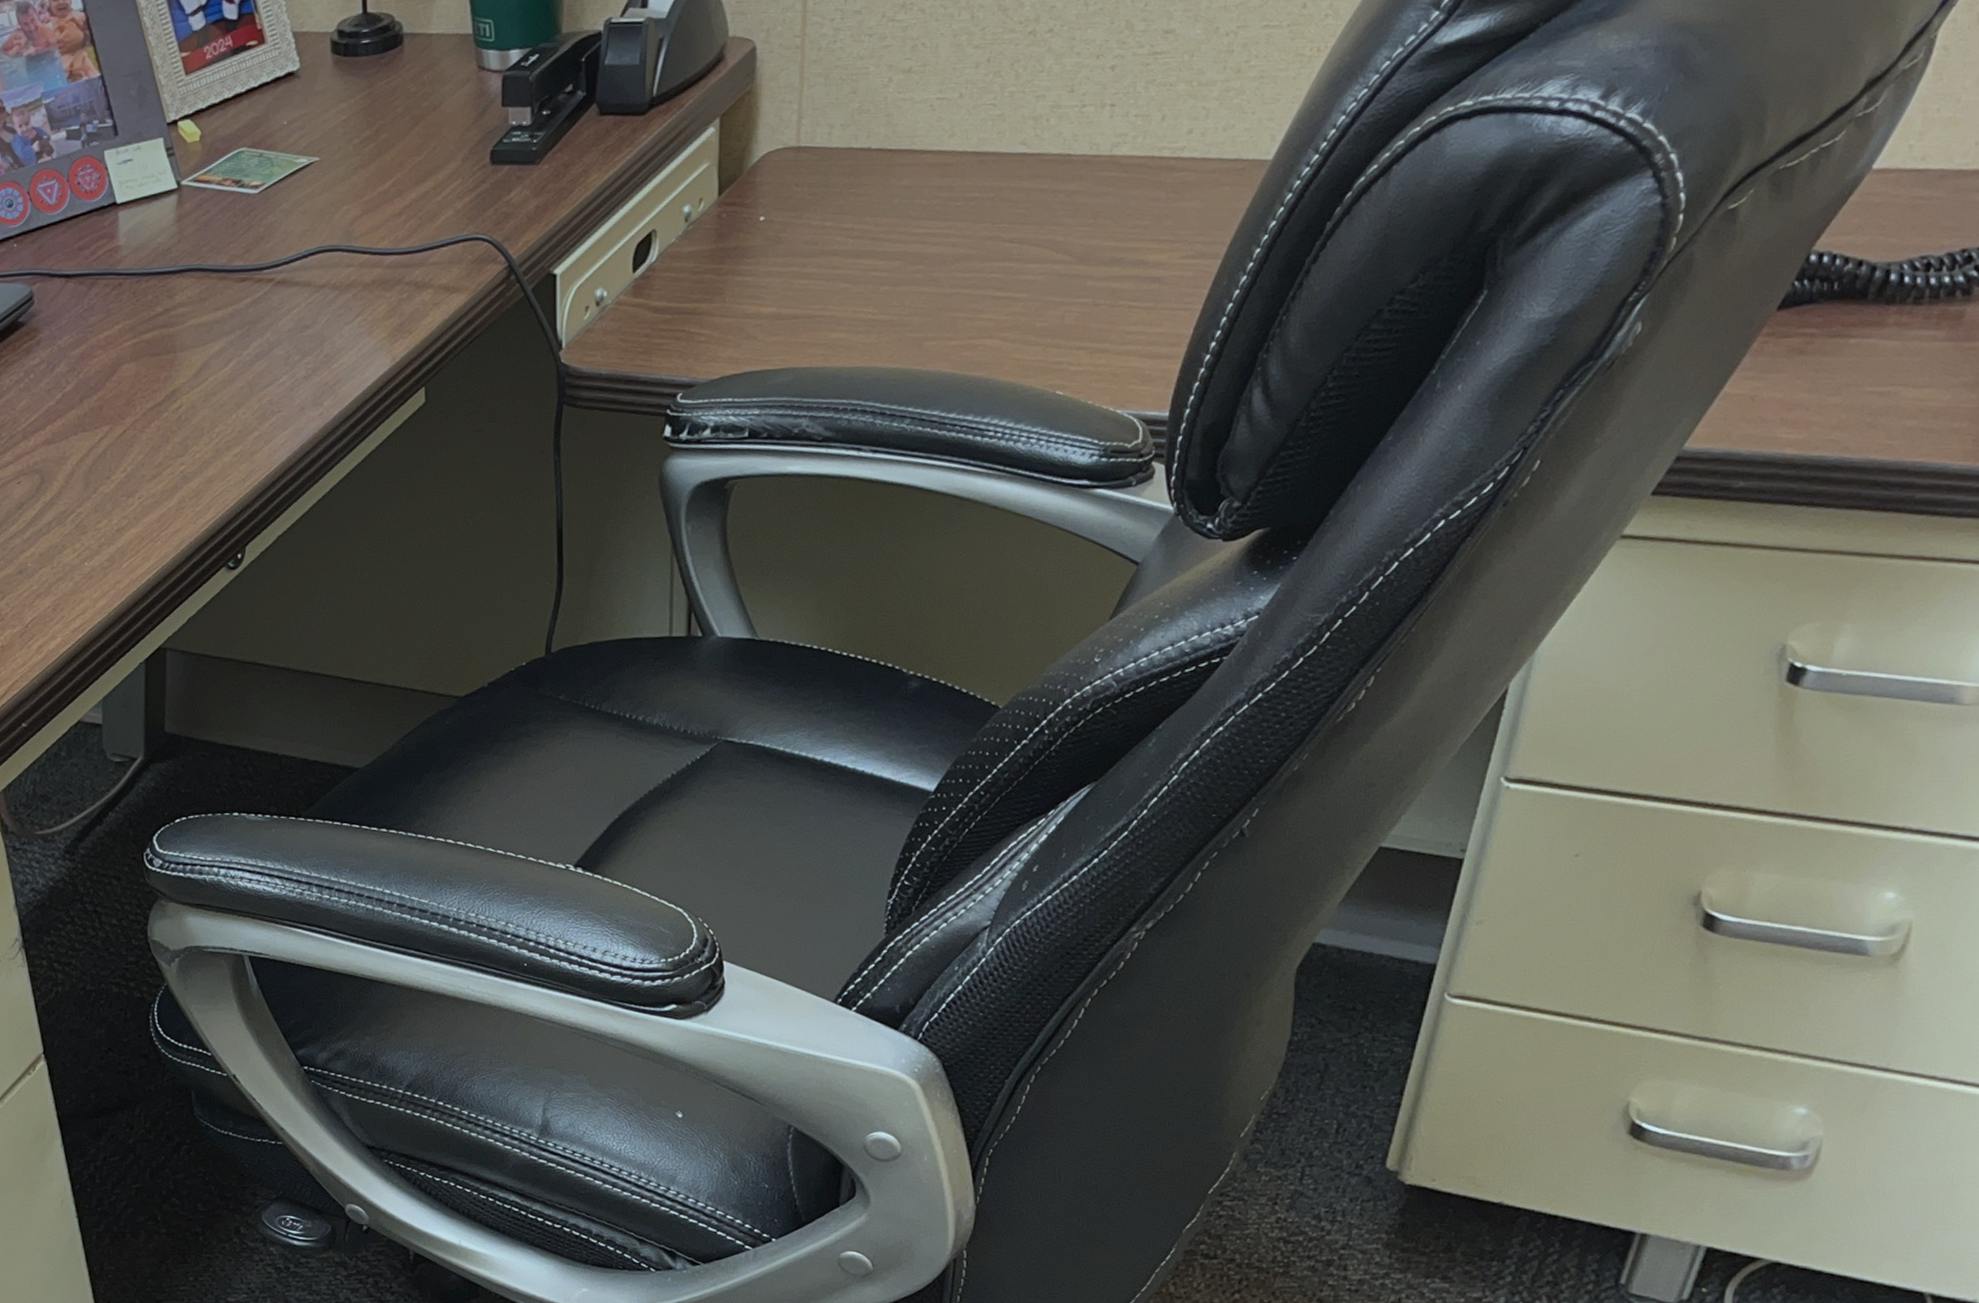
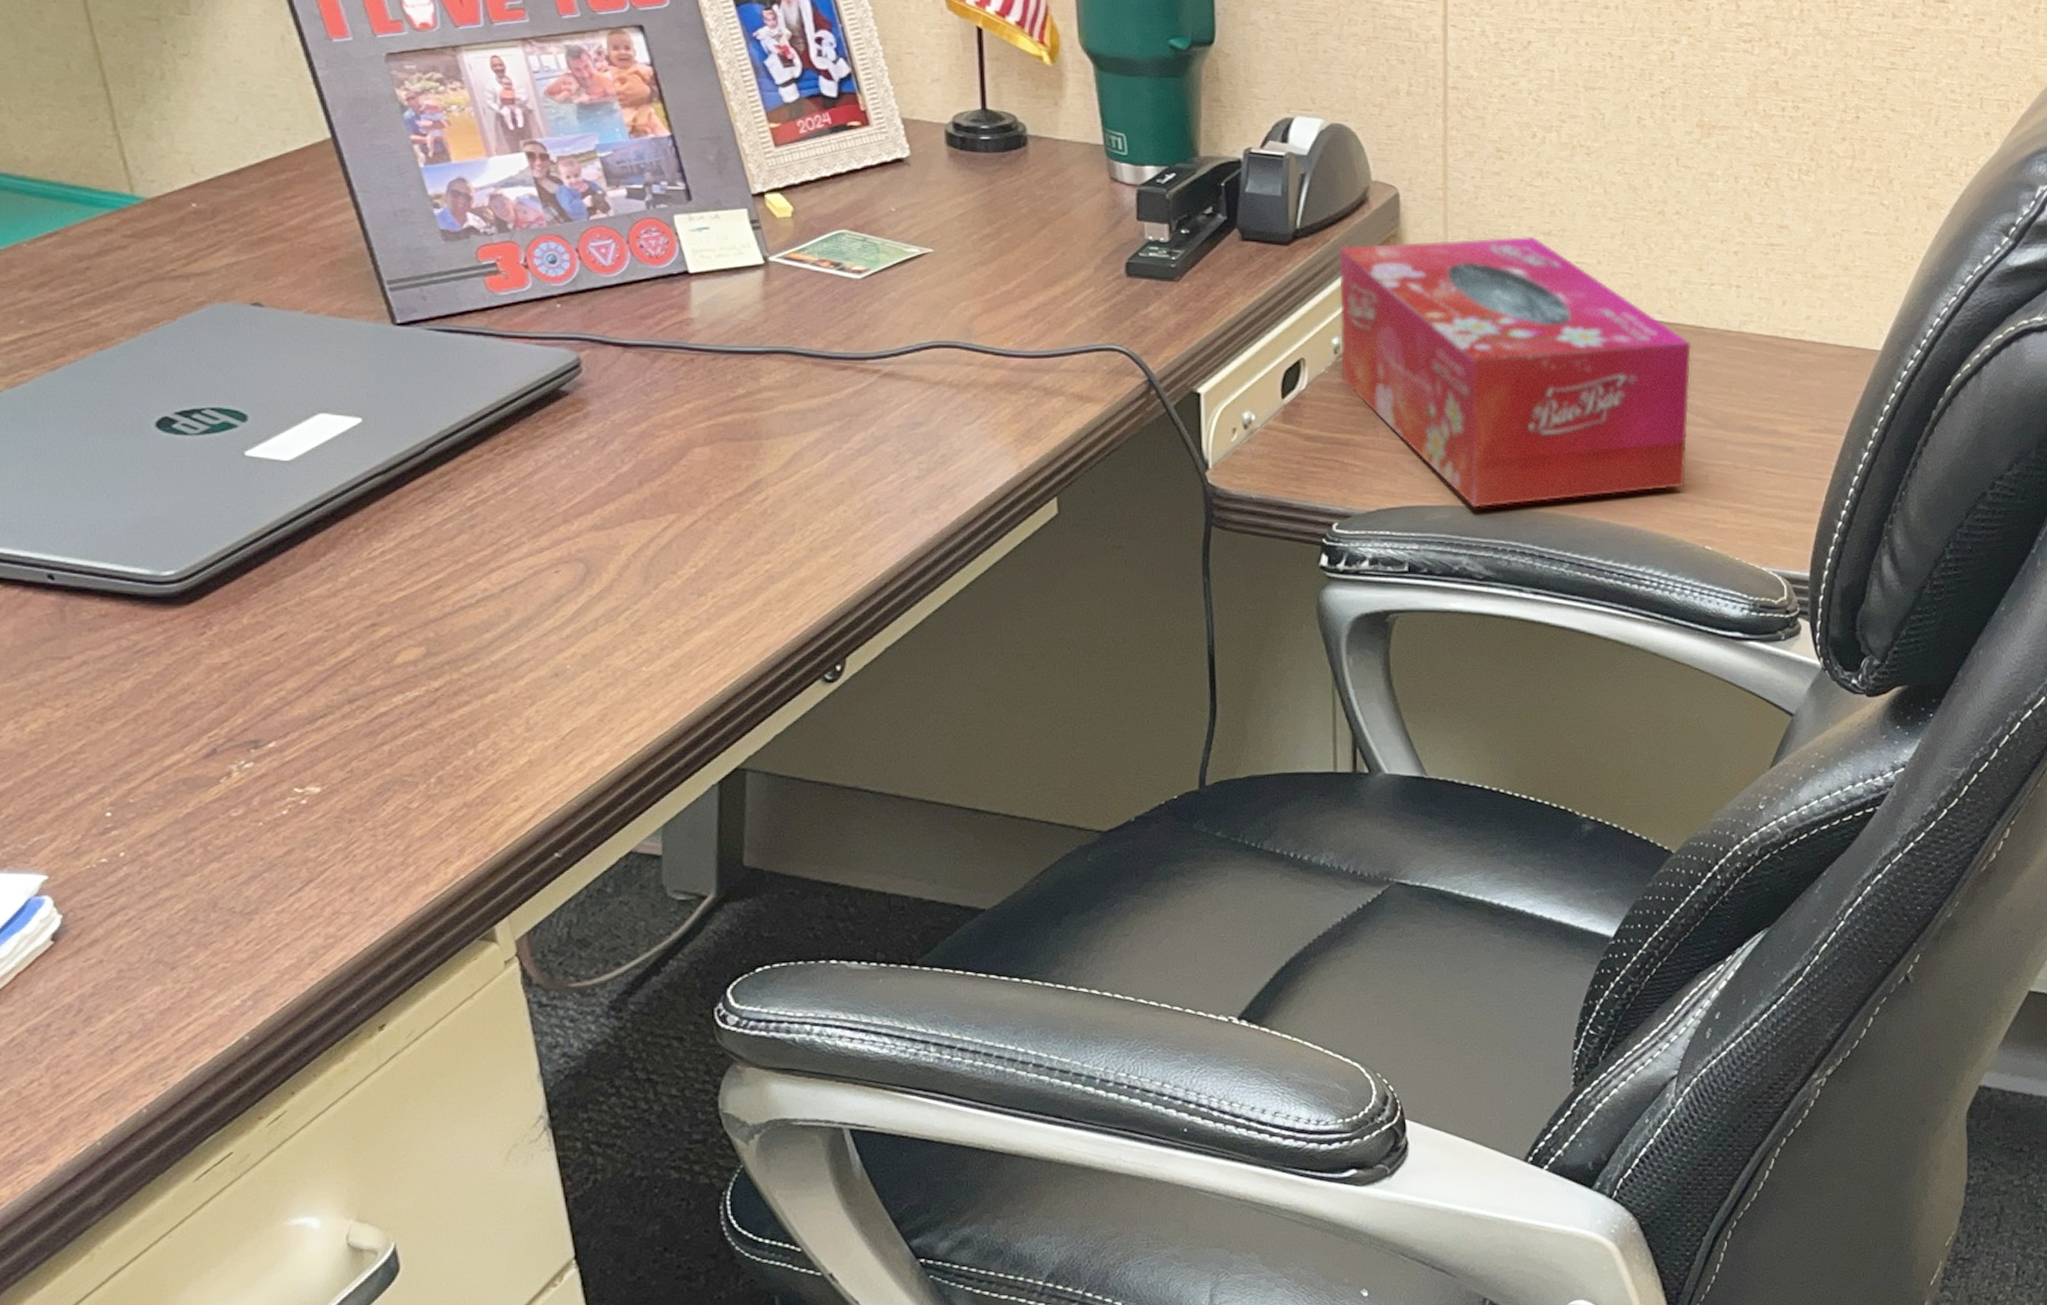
tissue box: none [691,75,1056,368] -> present [1338,236,1692,508]

